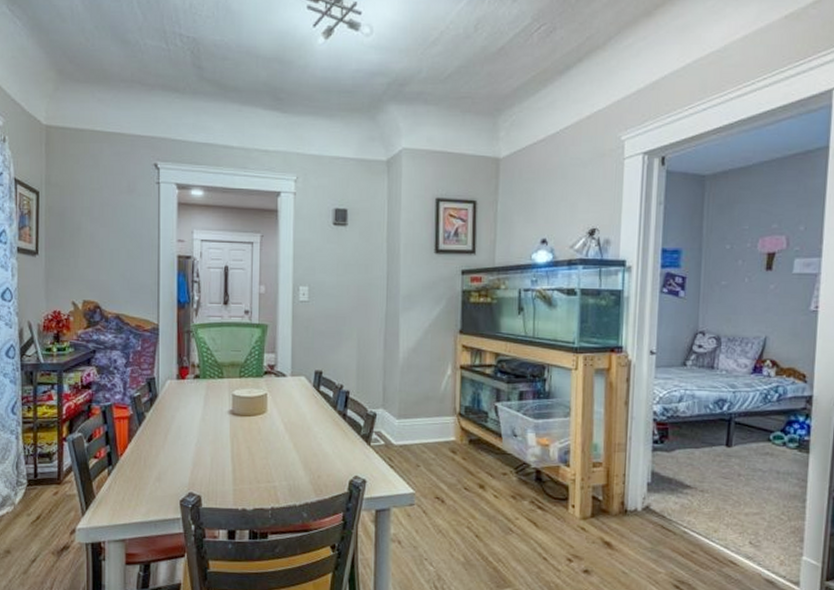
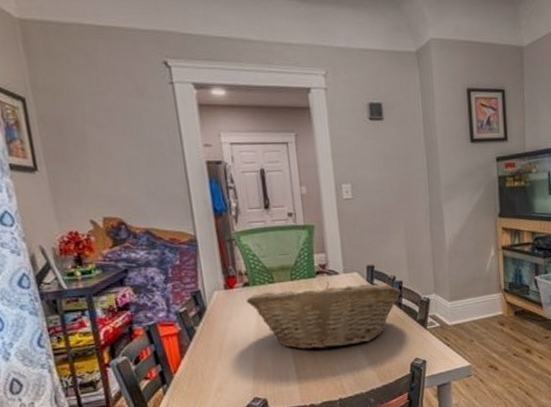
fruit basket: none [195,382,347,453] -> present [246,281,401,350]

